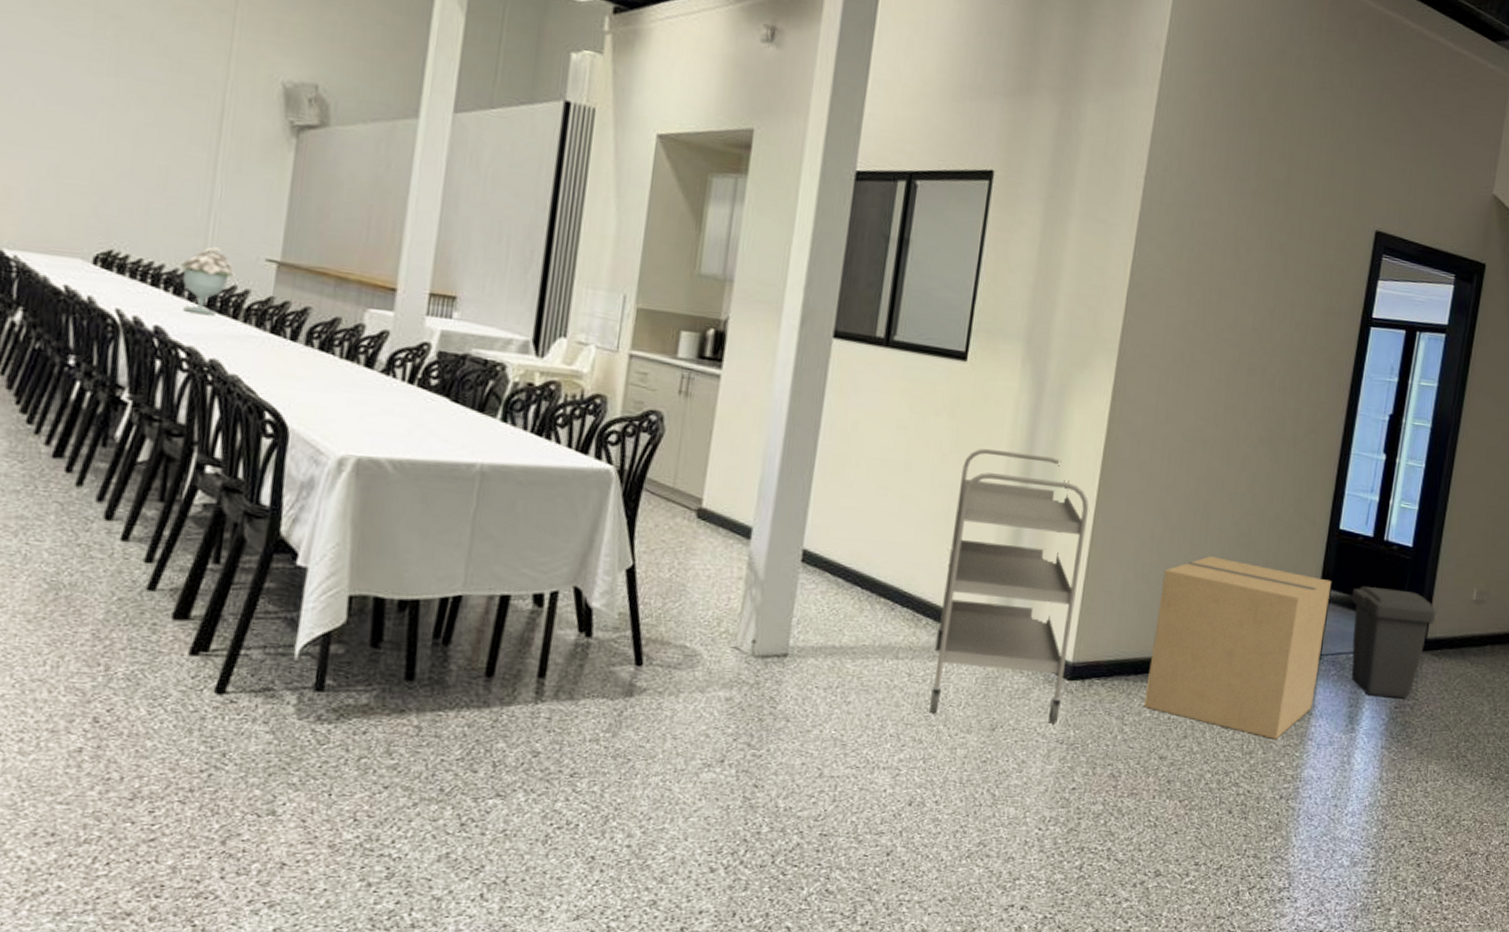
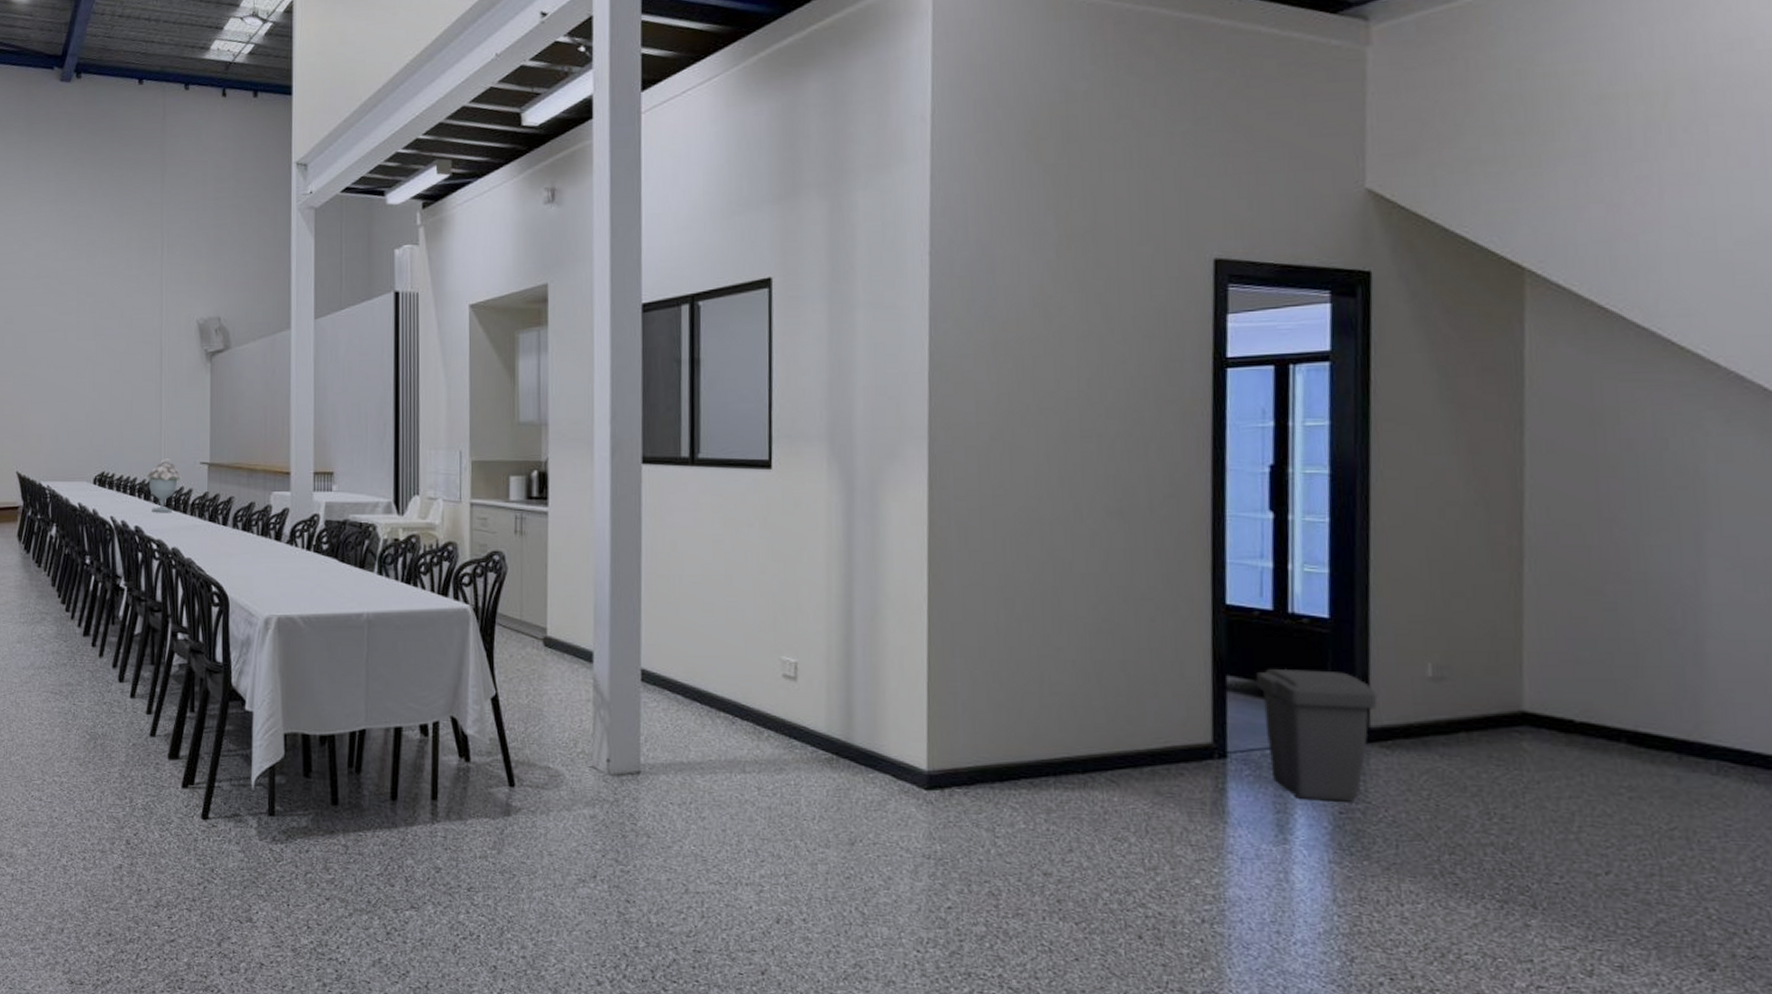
utility cart: present [929,448,1089,724] -> none [780,553,922,837]
cardboard box: present [1144,556,1332,739] -> none [1015,647,1227,852]

